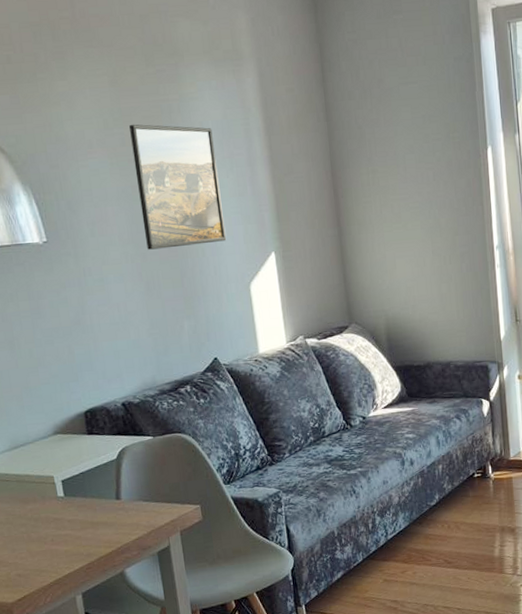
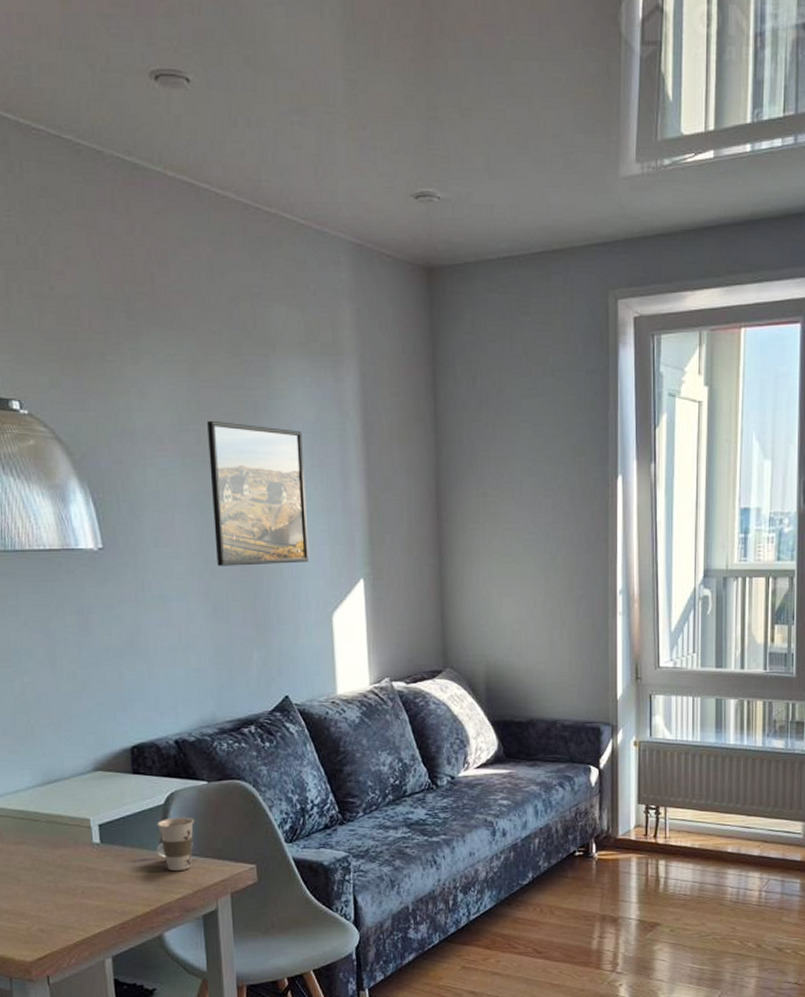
cup: none [111,468,145,516] -> present [156,817,195,872]

